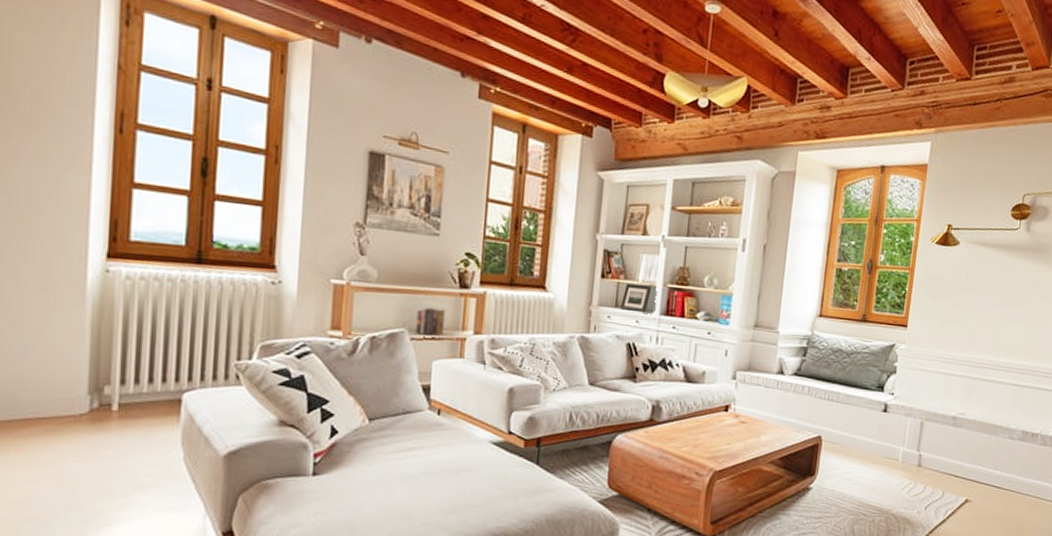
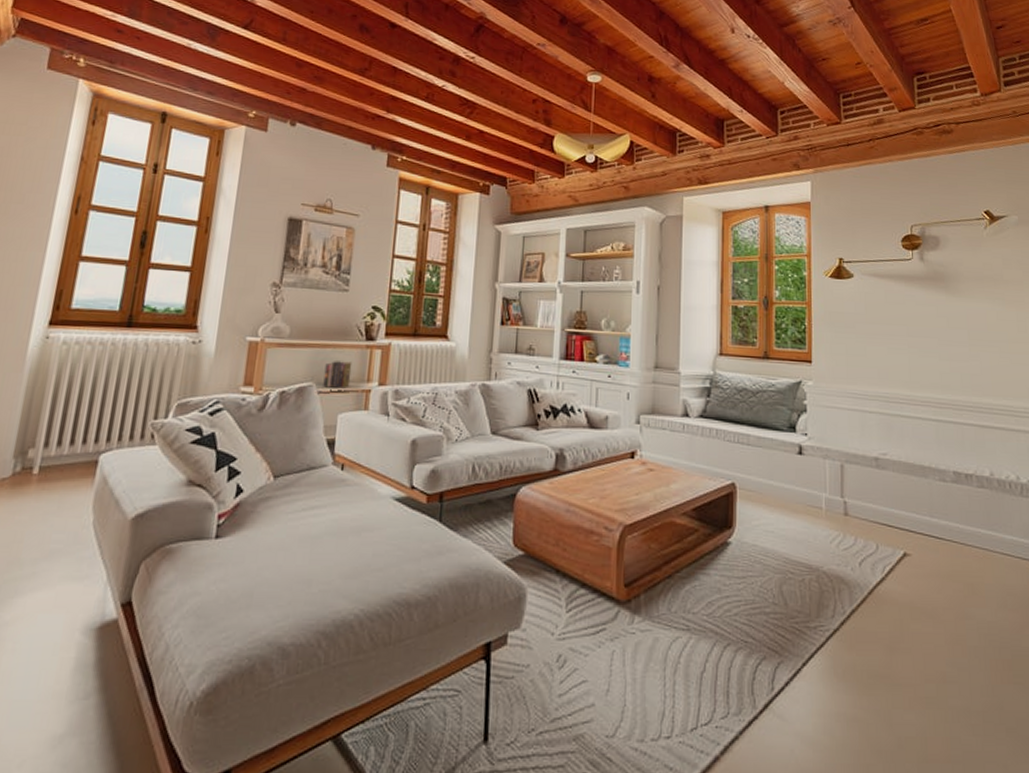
picture frame: present [619,284,652,313] -> none [519,330,550,358]

